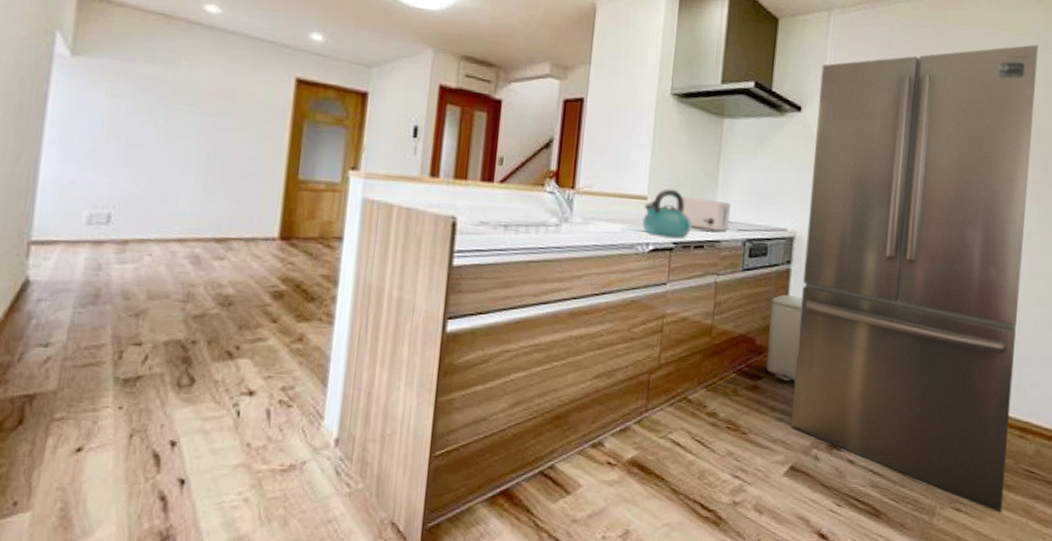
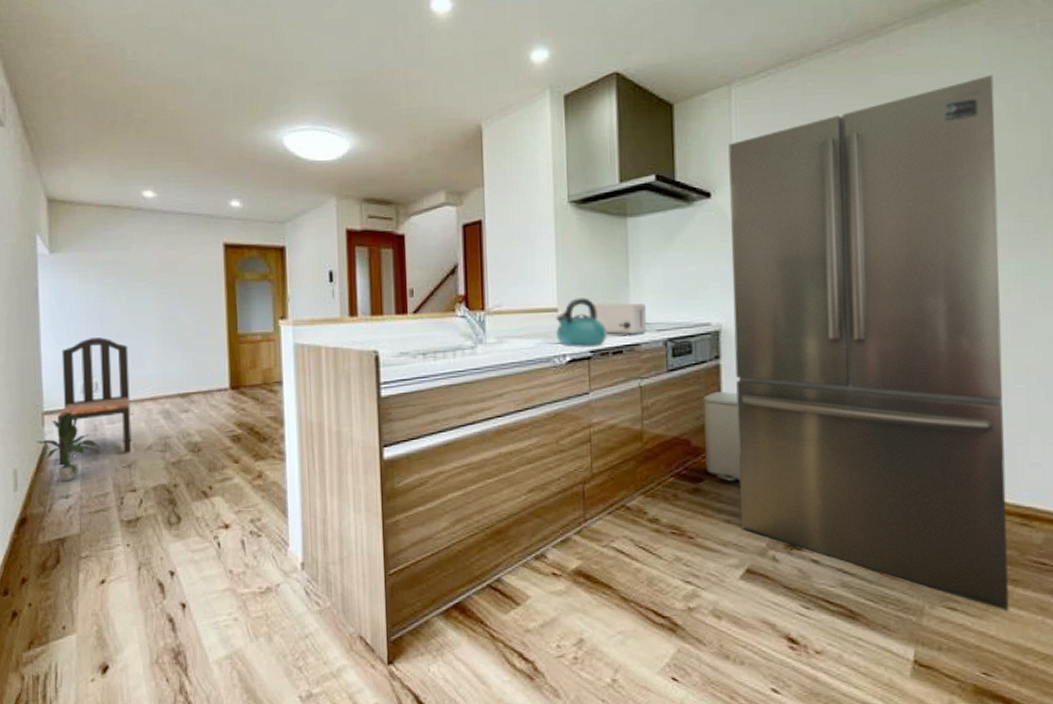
potted plant: none [15,245,100,327] -> present [37,413,98,481]
dining chair: none [42,160,158,306] -> present [58,336,132,465]

